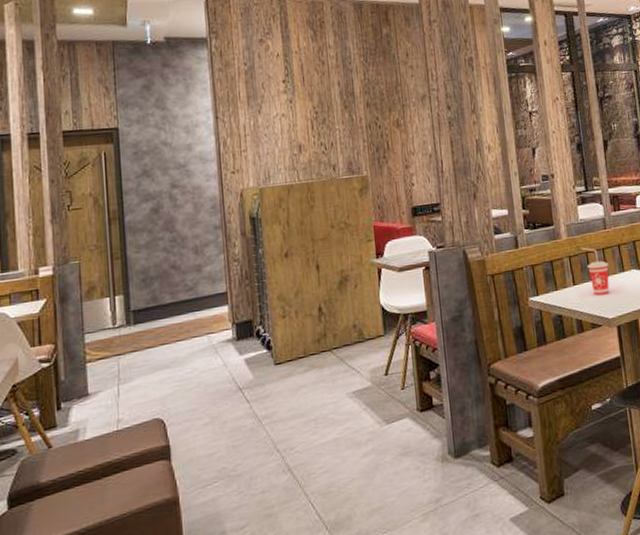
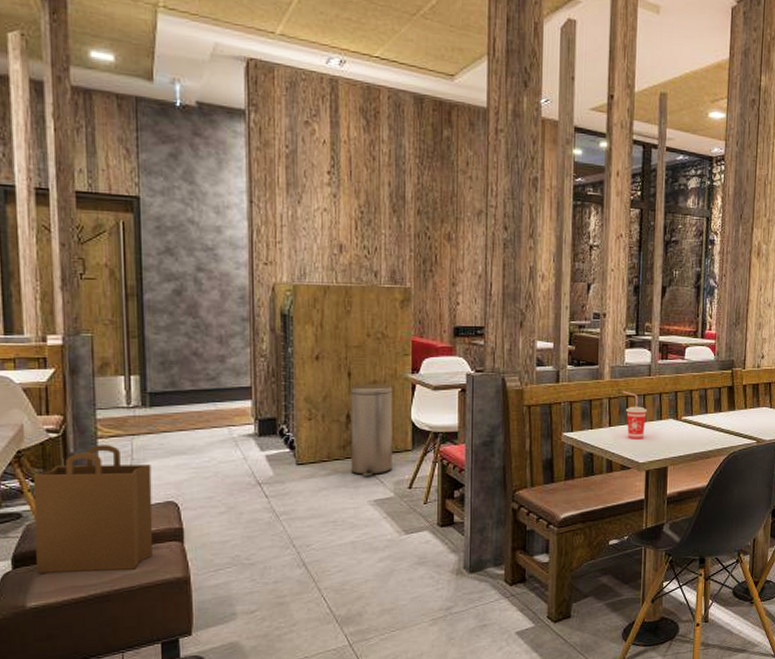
shopping bag: none [27,367,142,511] -> present [33,445,153,573]
pedal bin: none [320,271,367,368] -> present [350,383,393,476]

